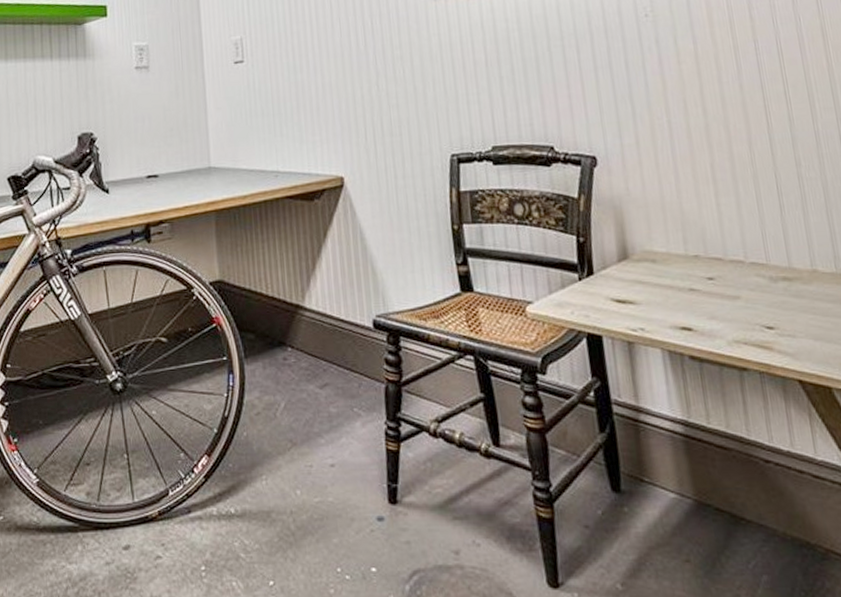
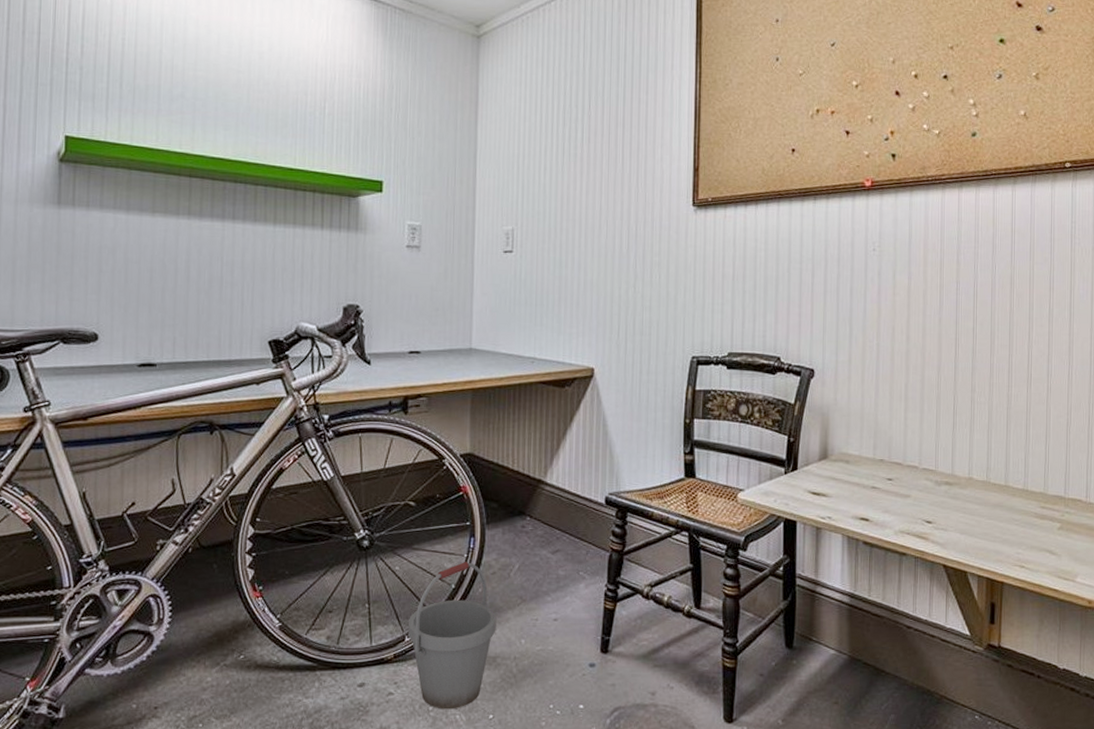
bucket: none [170,402,267,575] -> present [407,562,497,710]

